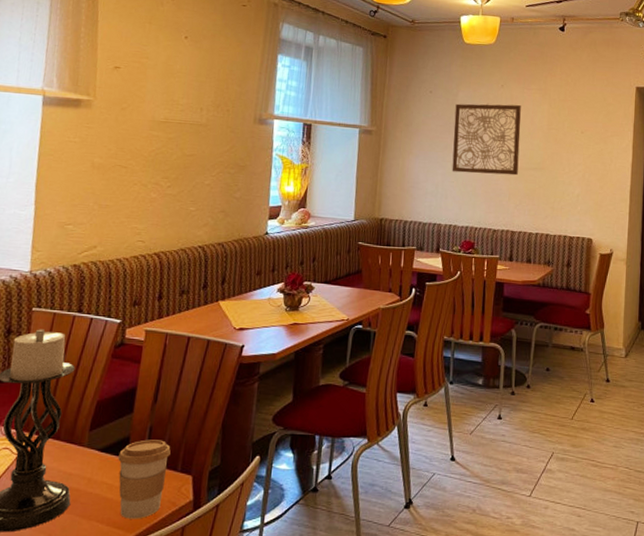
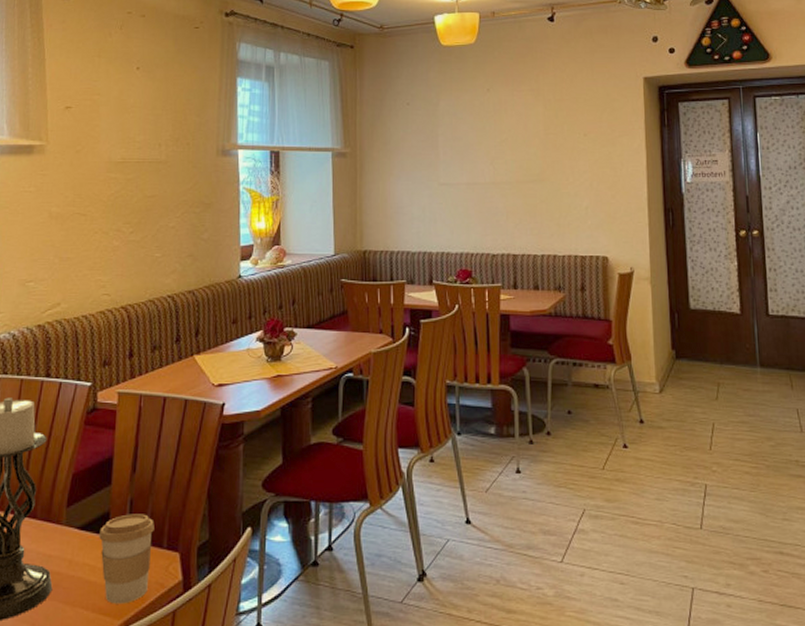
wall art: present [451,103,521,176] -> none [437,110,515,192]

